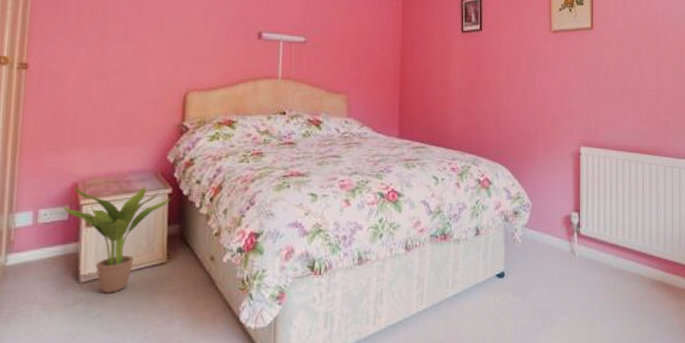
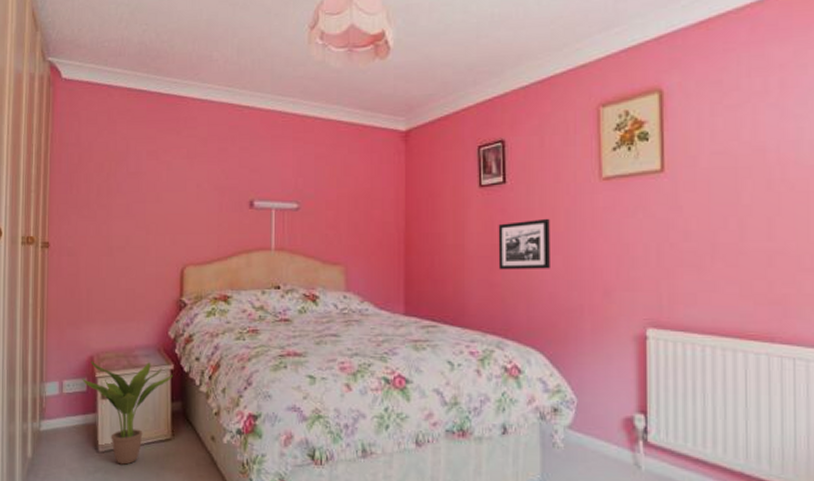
picture frame: none [475,60,514,101] -> present [498,218,550,270]

